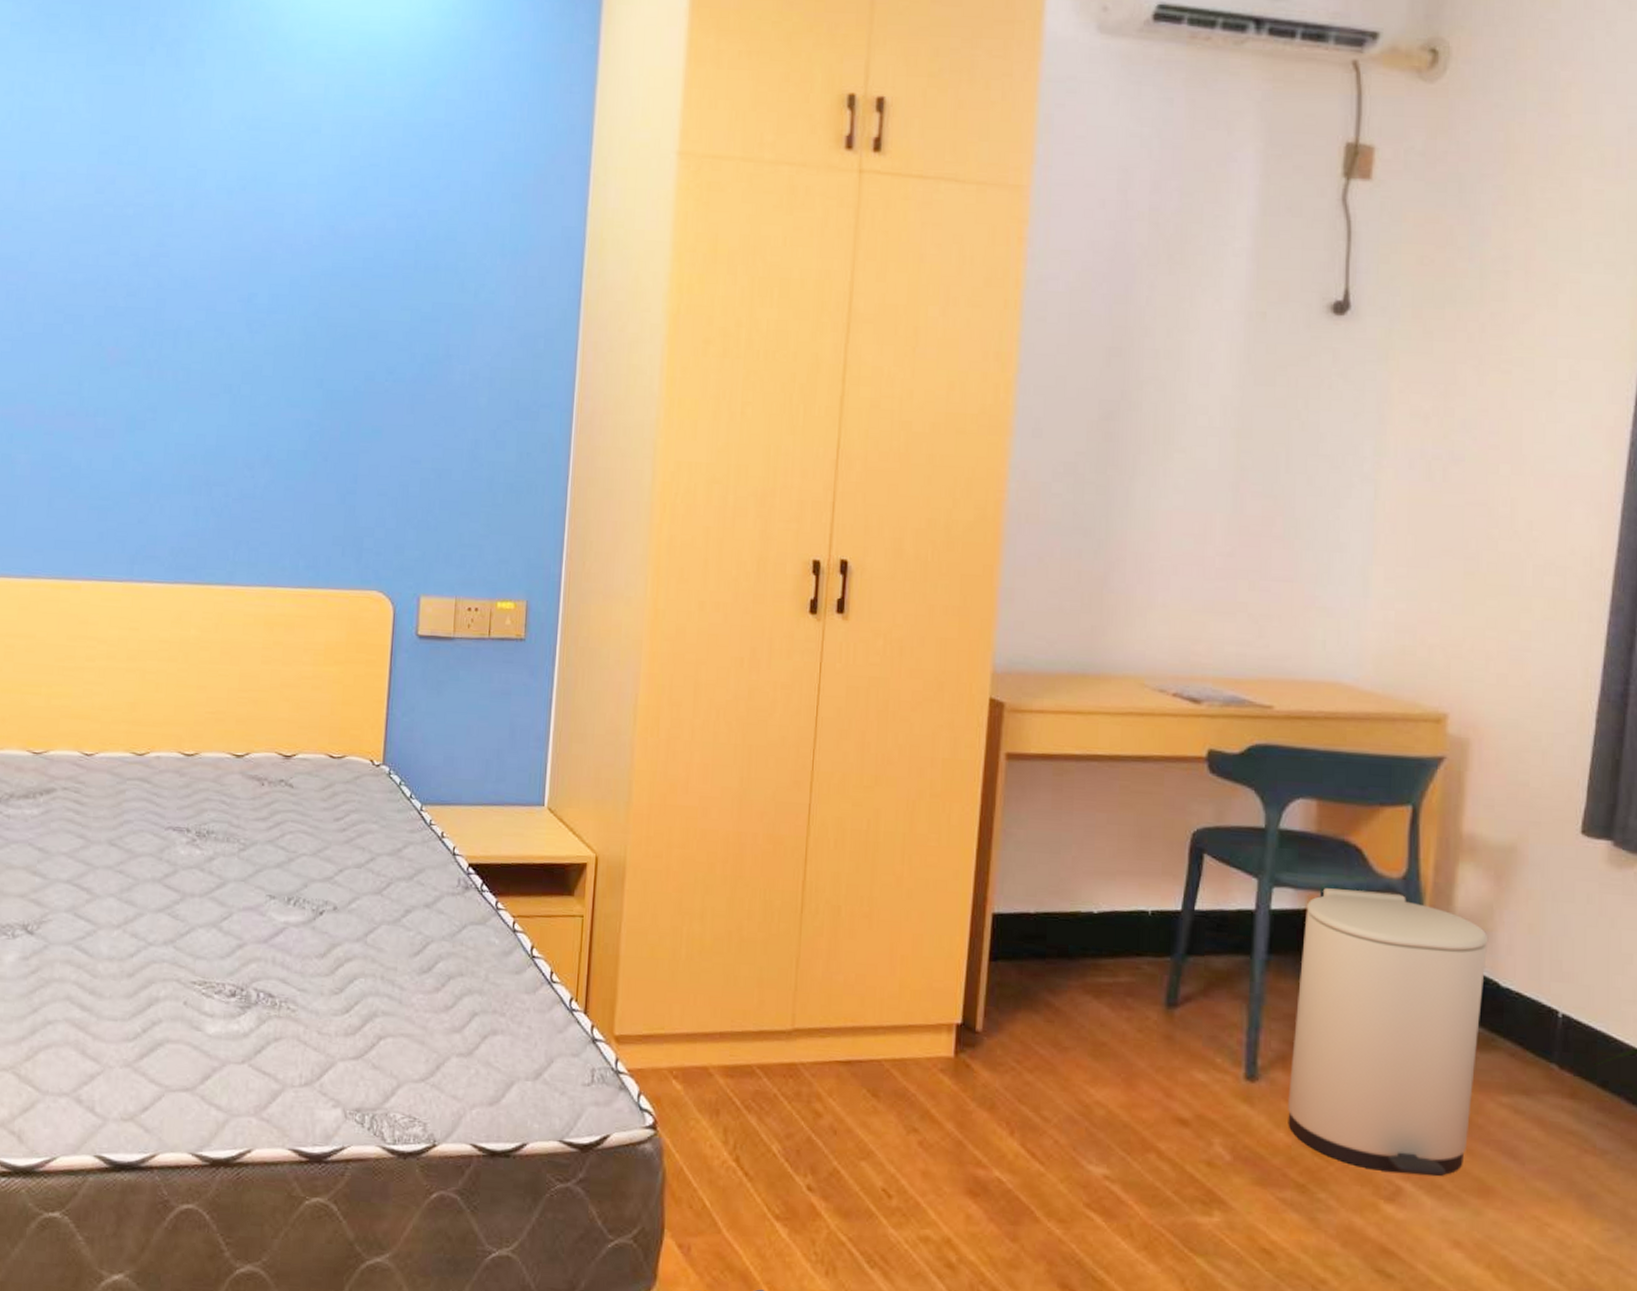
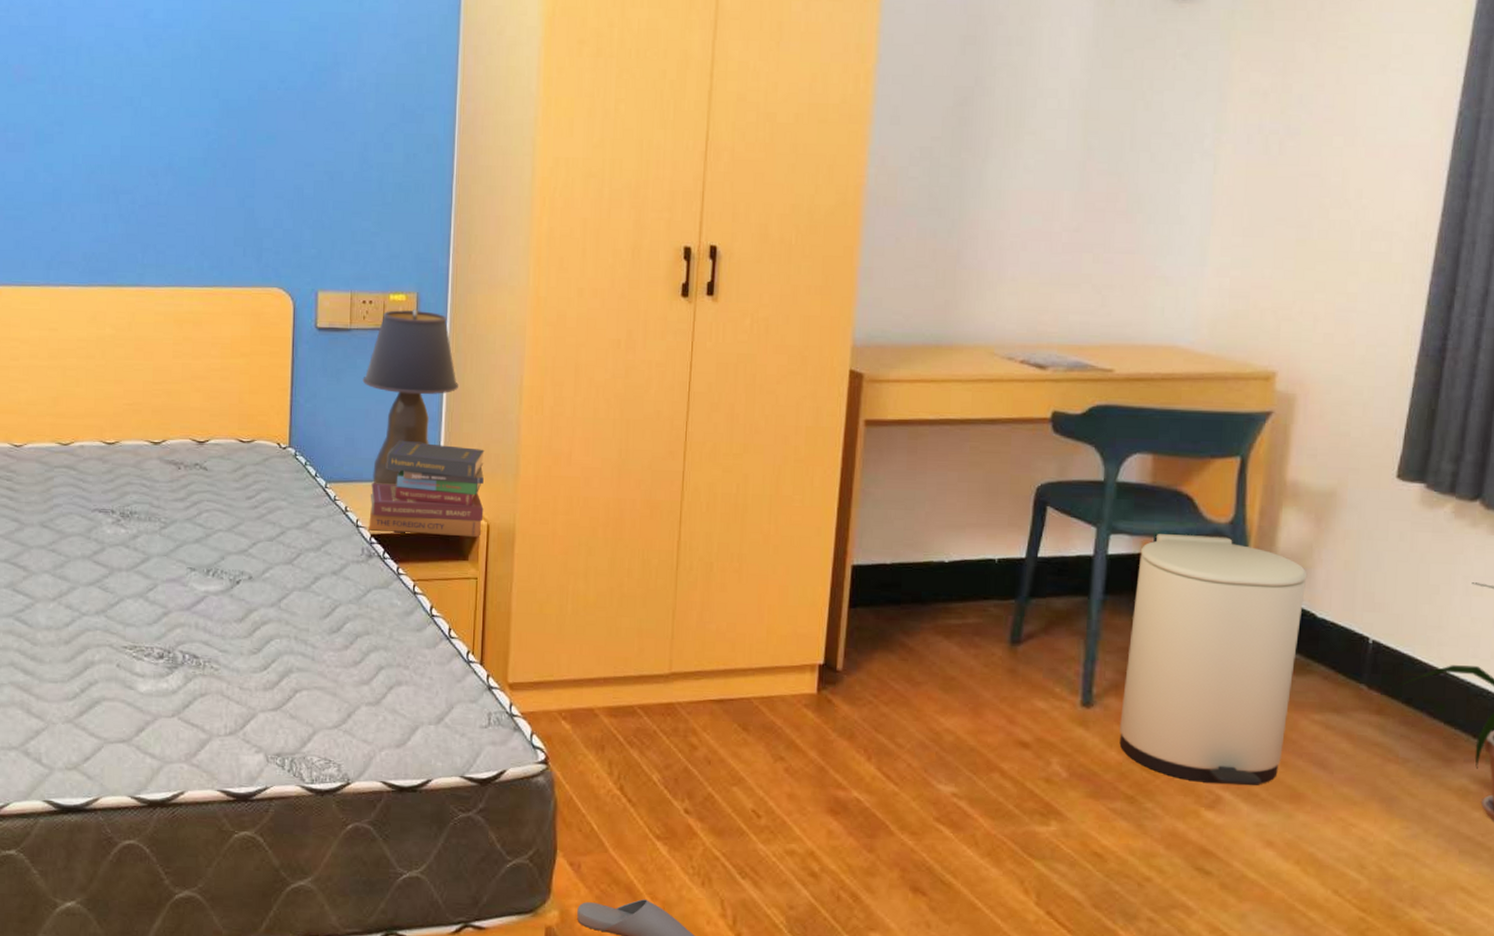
table lamp: none [465,619,568,810] -> present [362,309,458,485]
books: none [466,761,595,871] -> present [369,441,485,538]

